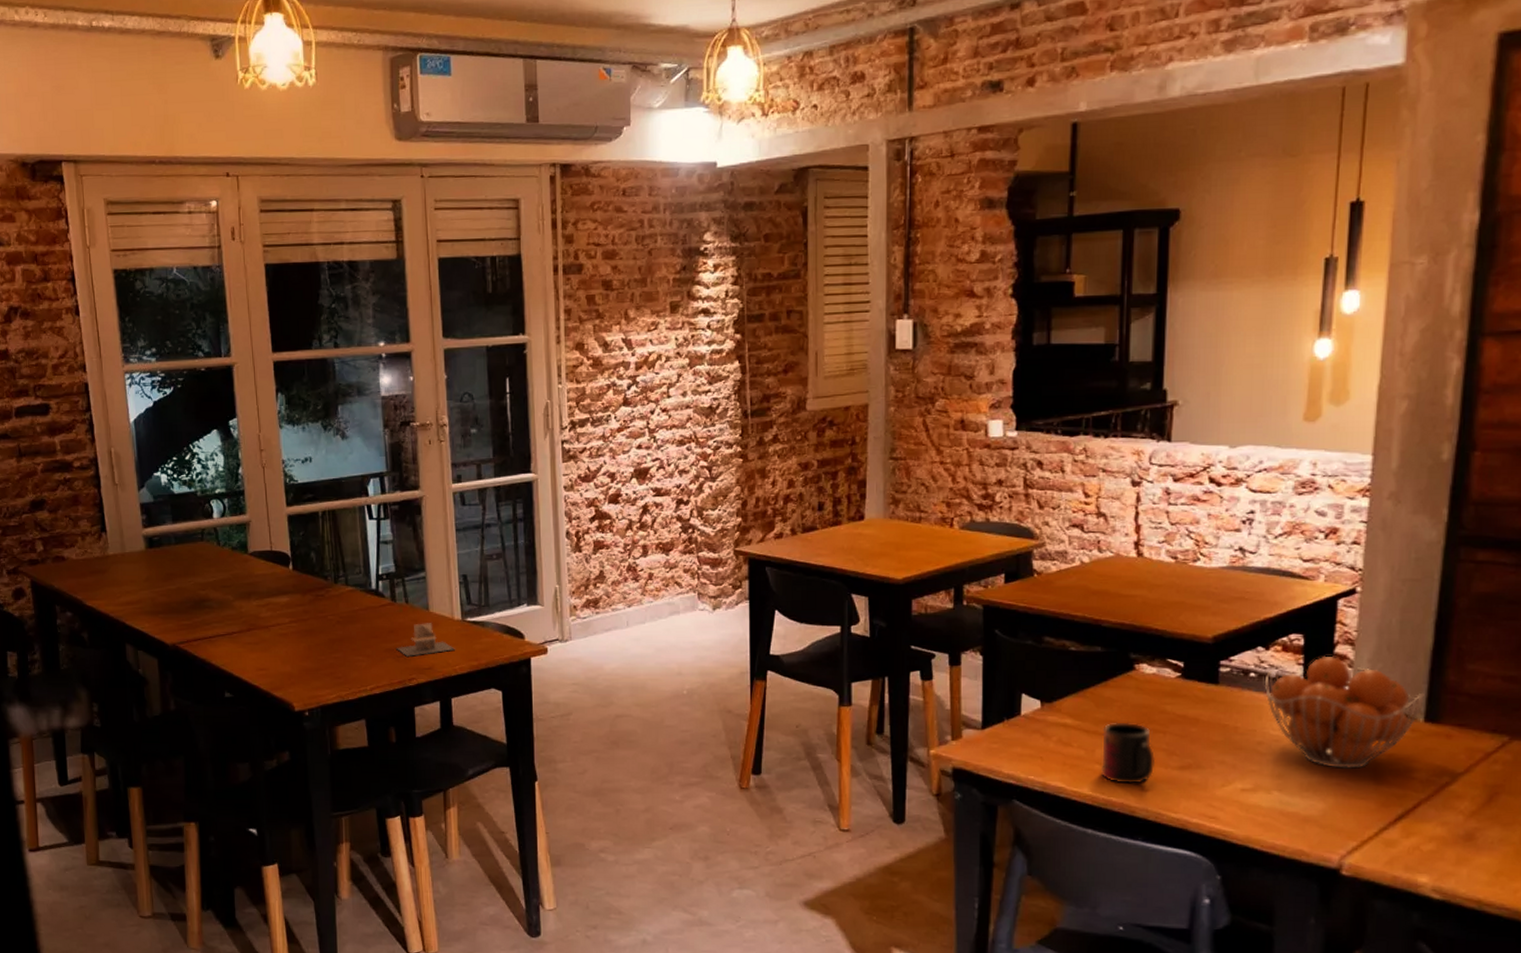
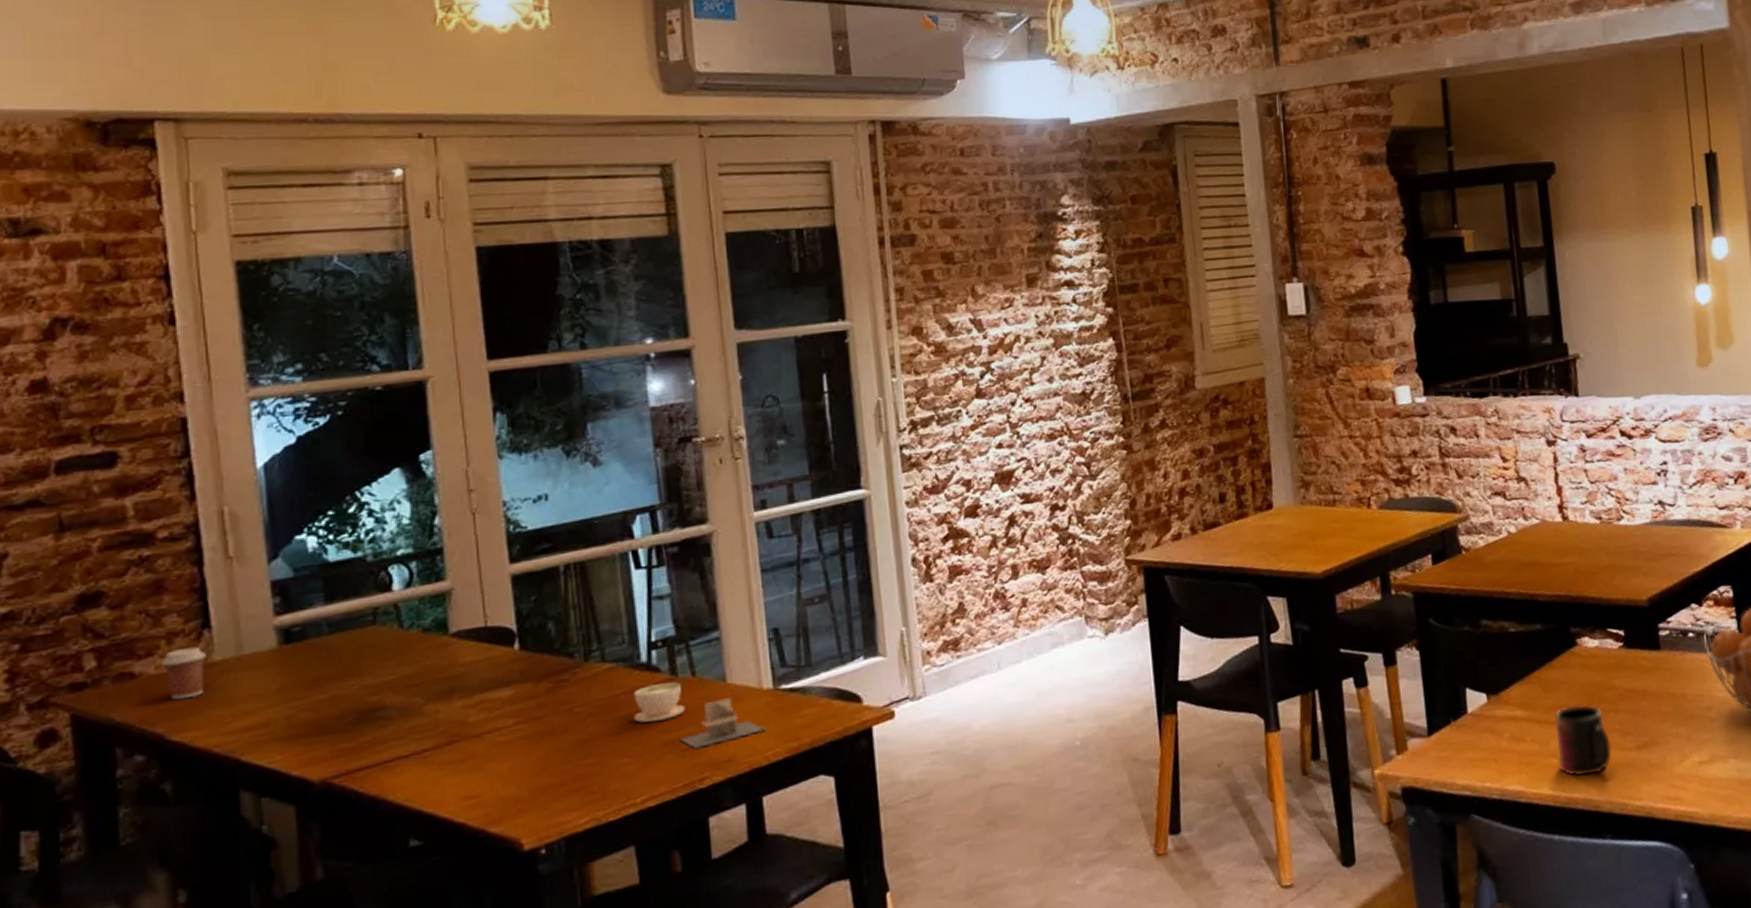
coffee cup: none [78,544,104,578] -> present [160,647,206,700]
coffee cup: none [366,606,401,633] -> present [633,682,686,723]

